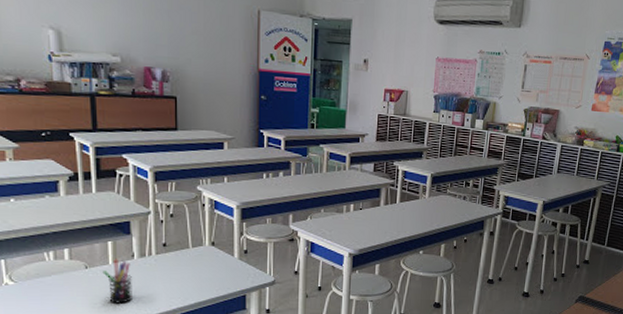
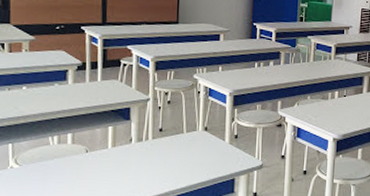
pen holder: present [102,259,132,304] -> none [101,143,129,187]

